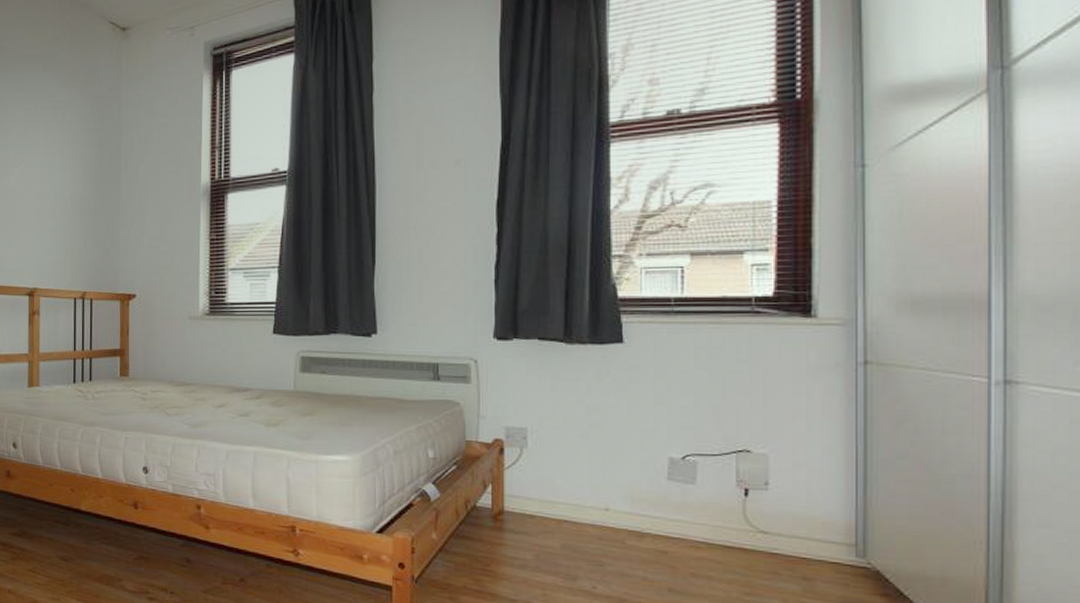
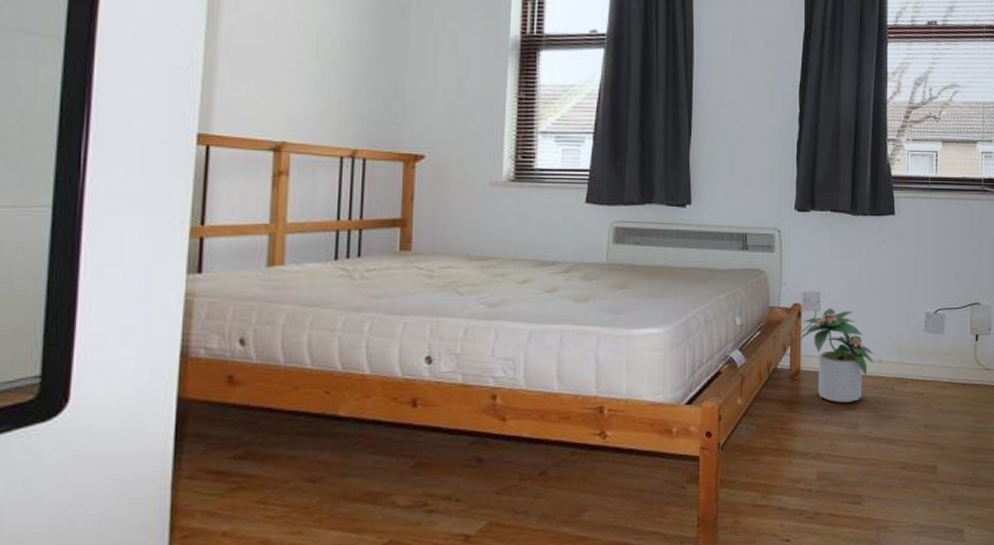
potted plant: none [500,445,599,552] -> present [798,307,875,403]

